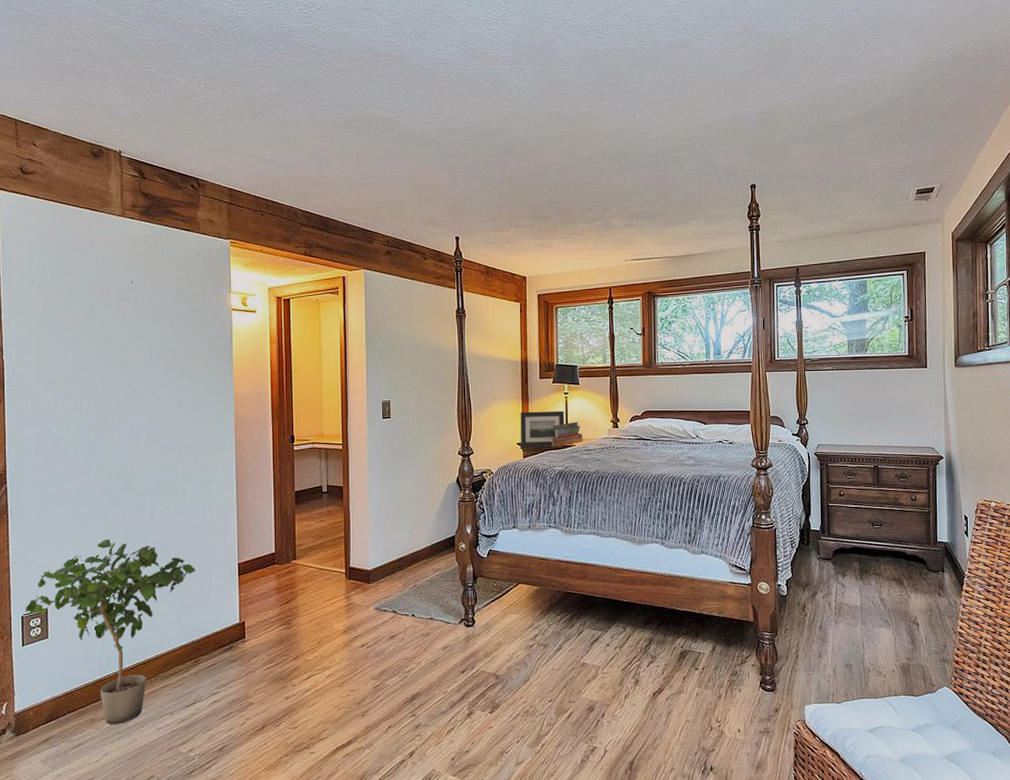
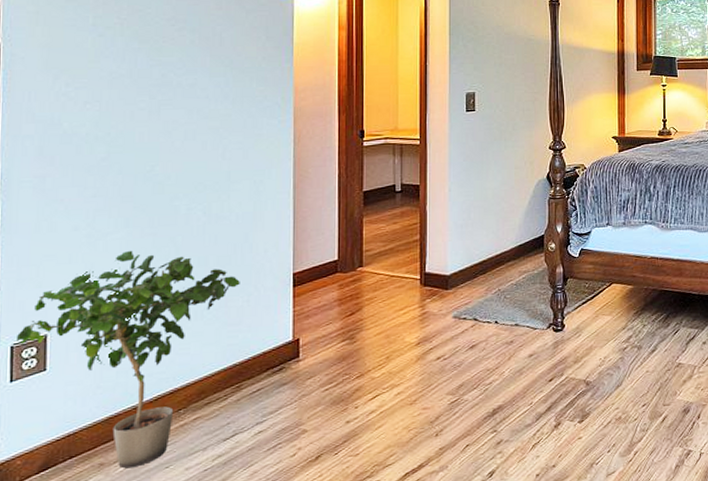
picture frame: present [520,411,565,448] -> none [616,103,662,142]
books: present [550,421,583,447] -> none [647,114,681,140]

